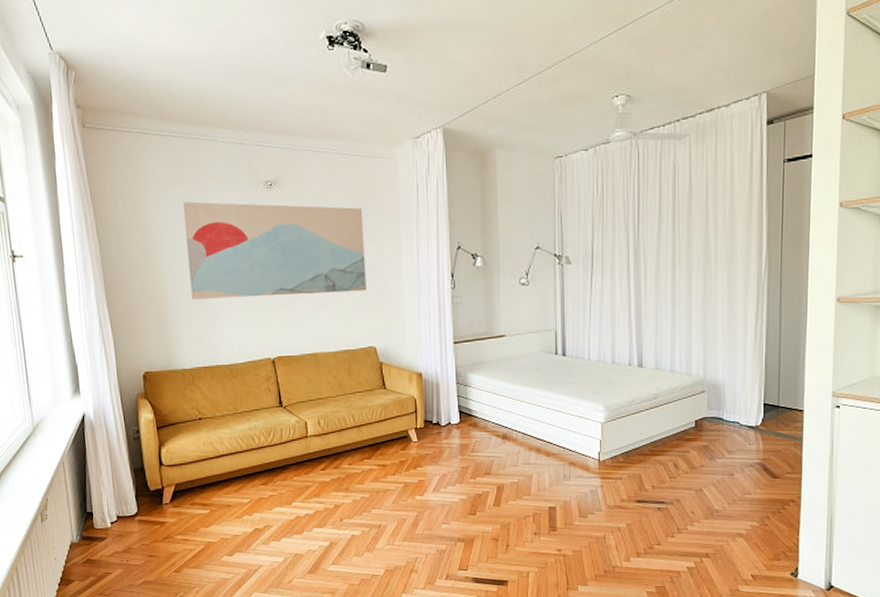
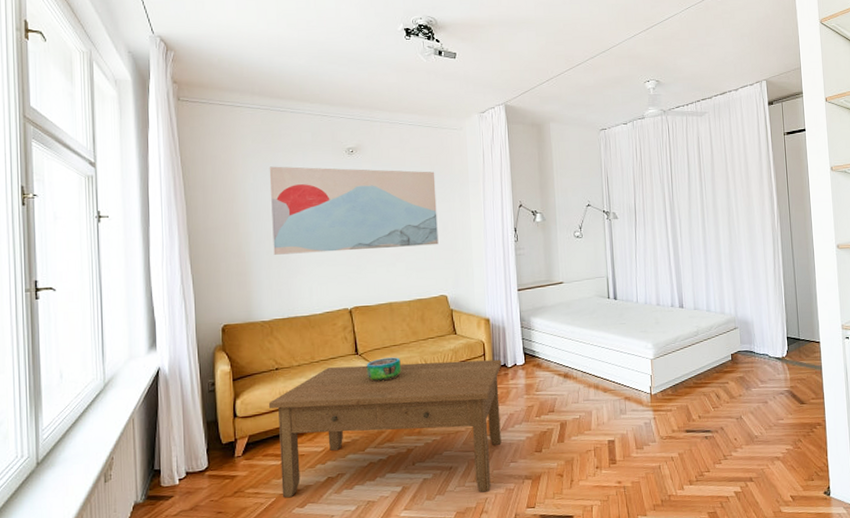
coffee table: none [193,417,435,552] -> present [268,359,502,498]
decorative bowl: none [291,411,327,436] -> present [366,357,401,382]

